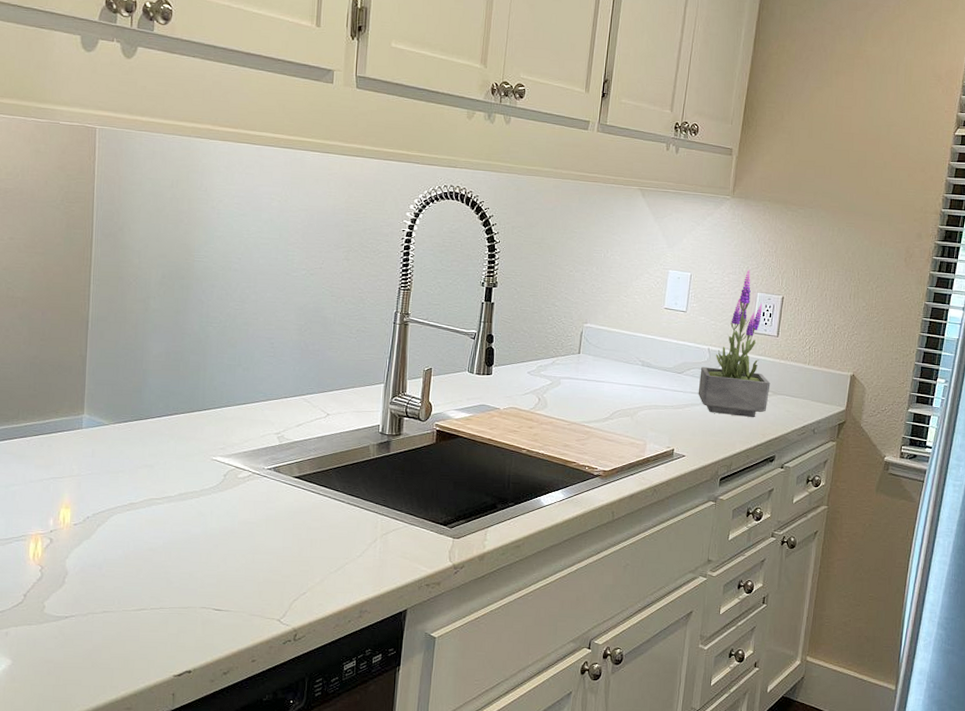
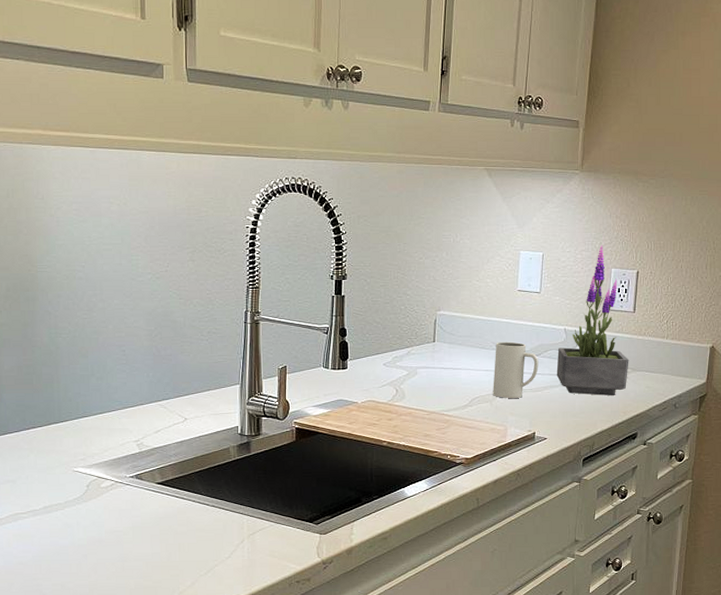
mug: none [634,357,681,414] -> present [493,341,539,398]

